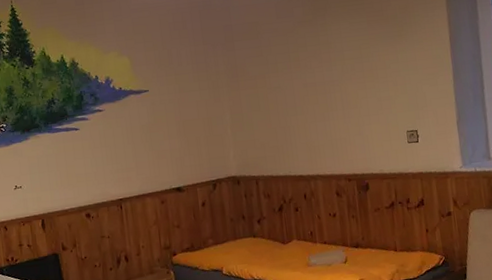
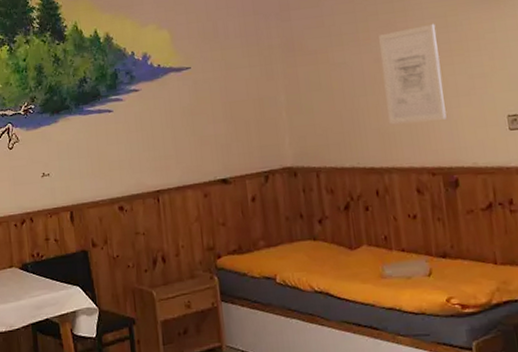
wall art: none [307,54,360,140] -> present [379,23,447,125]

